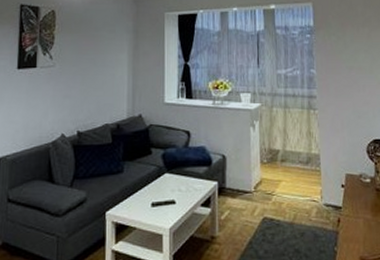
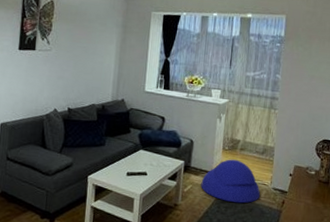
pouf: none [240,174,310,228] -> present [201,159,260,203]

